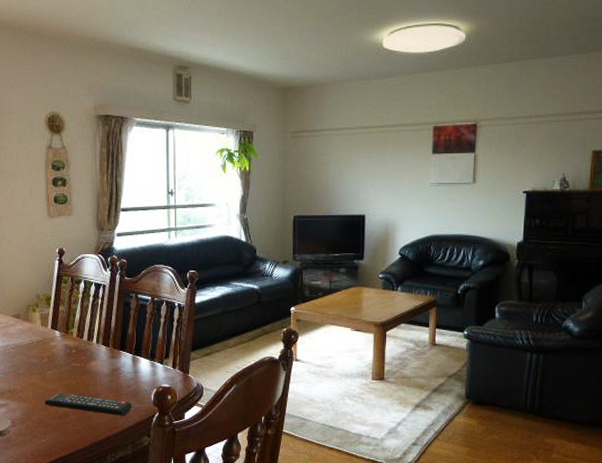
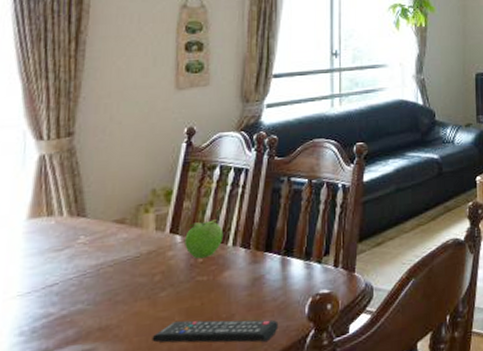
fruit: none [62,322,89,350] -> present [185,219,224,259]

